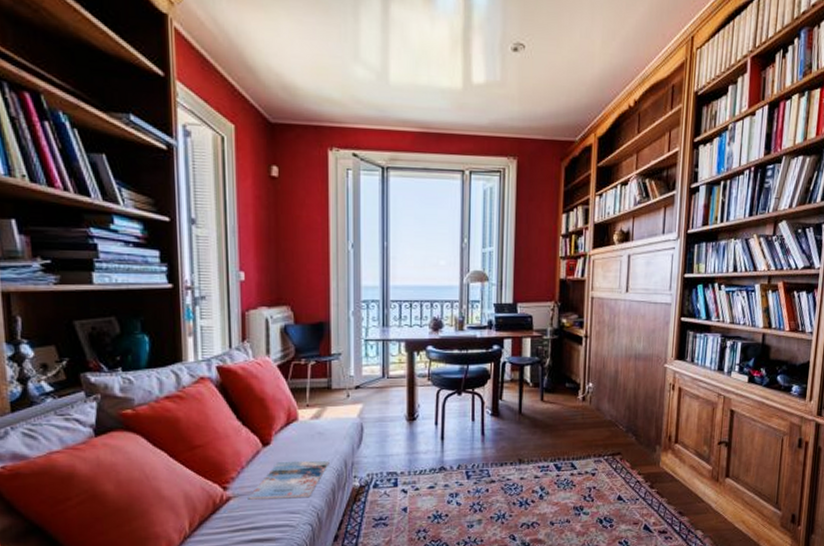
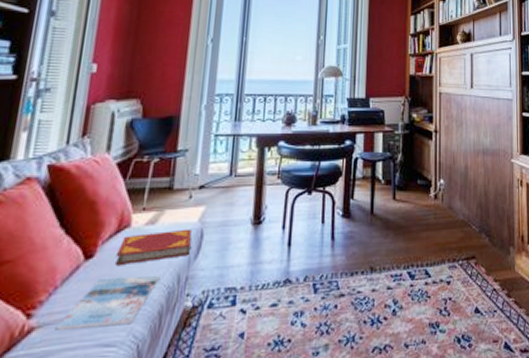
hardback book: none [288,423,353,451] -> present [114,228,192,265]

